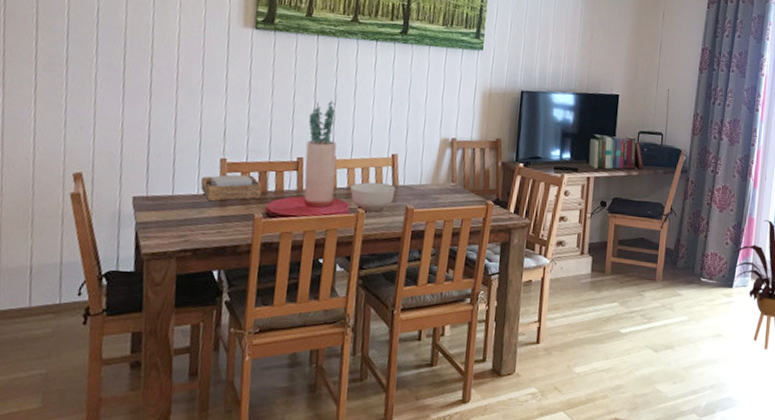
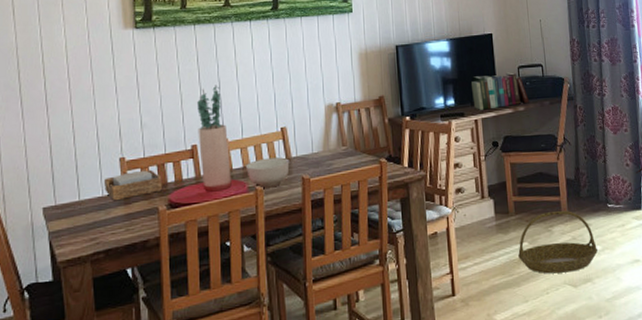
basket: none [607,276,685,337] -> present [518,210,599,274]

